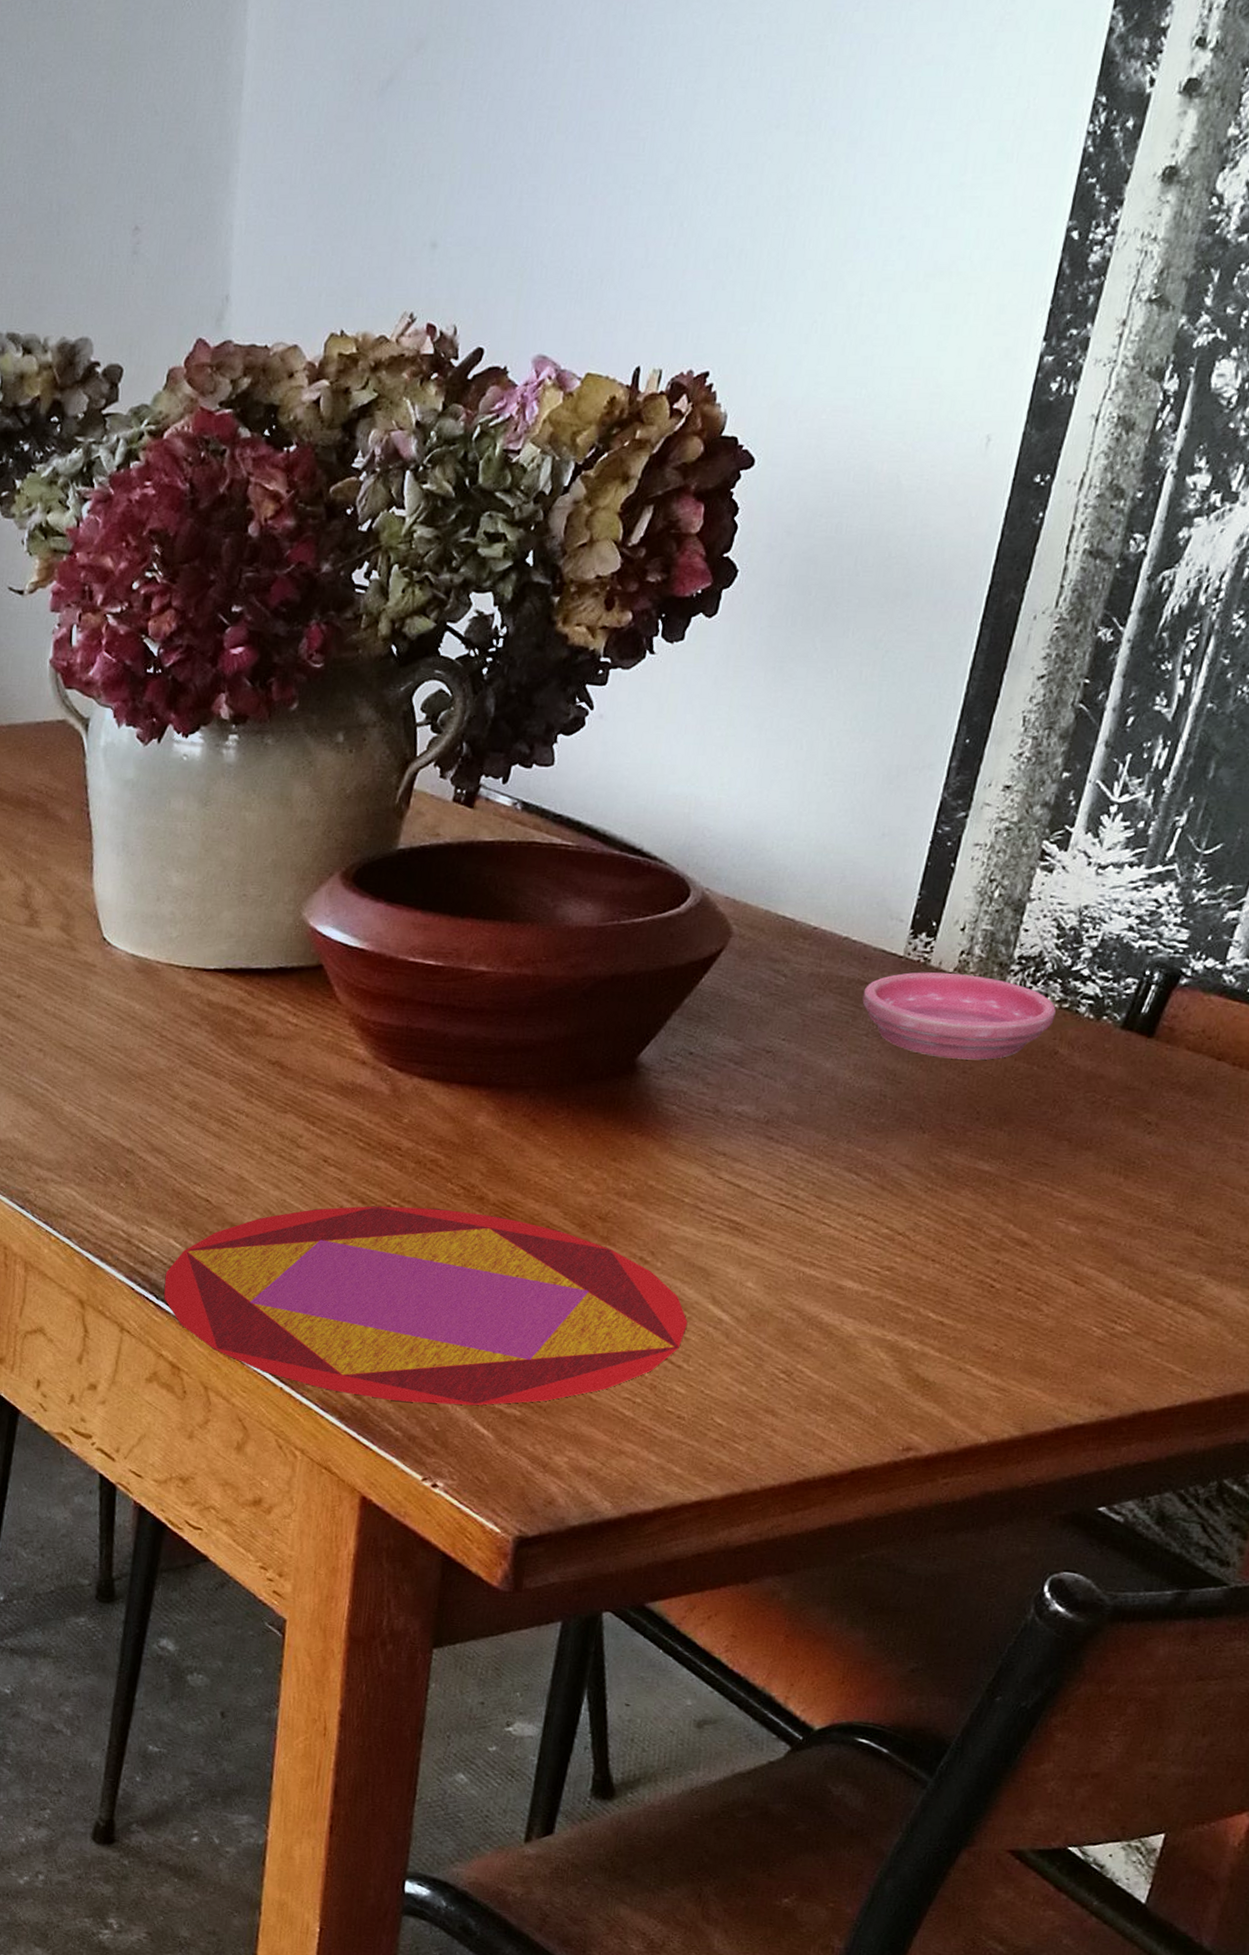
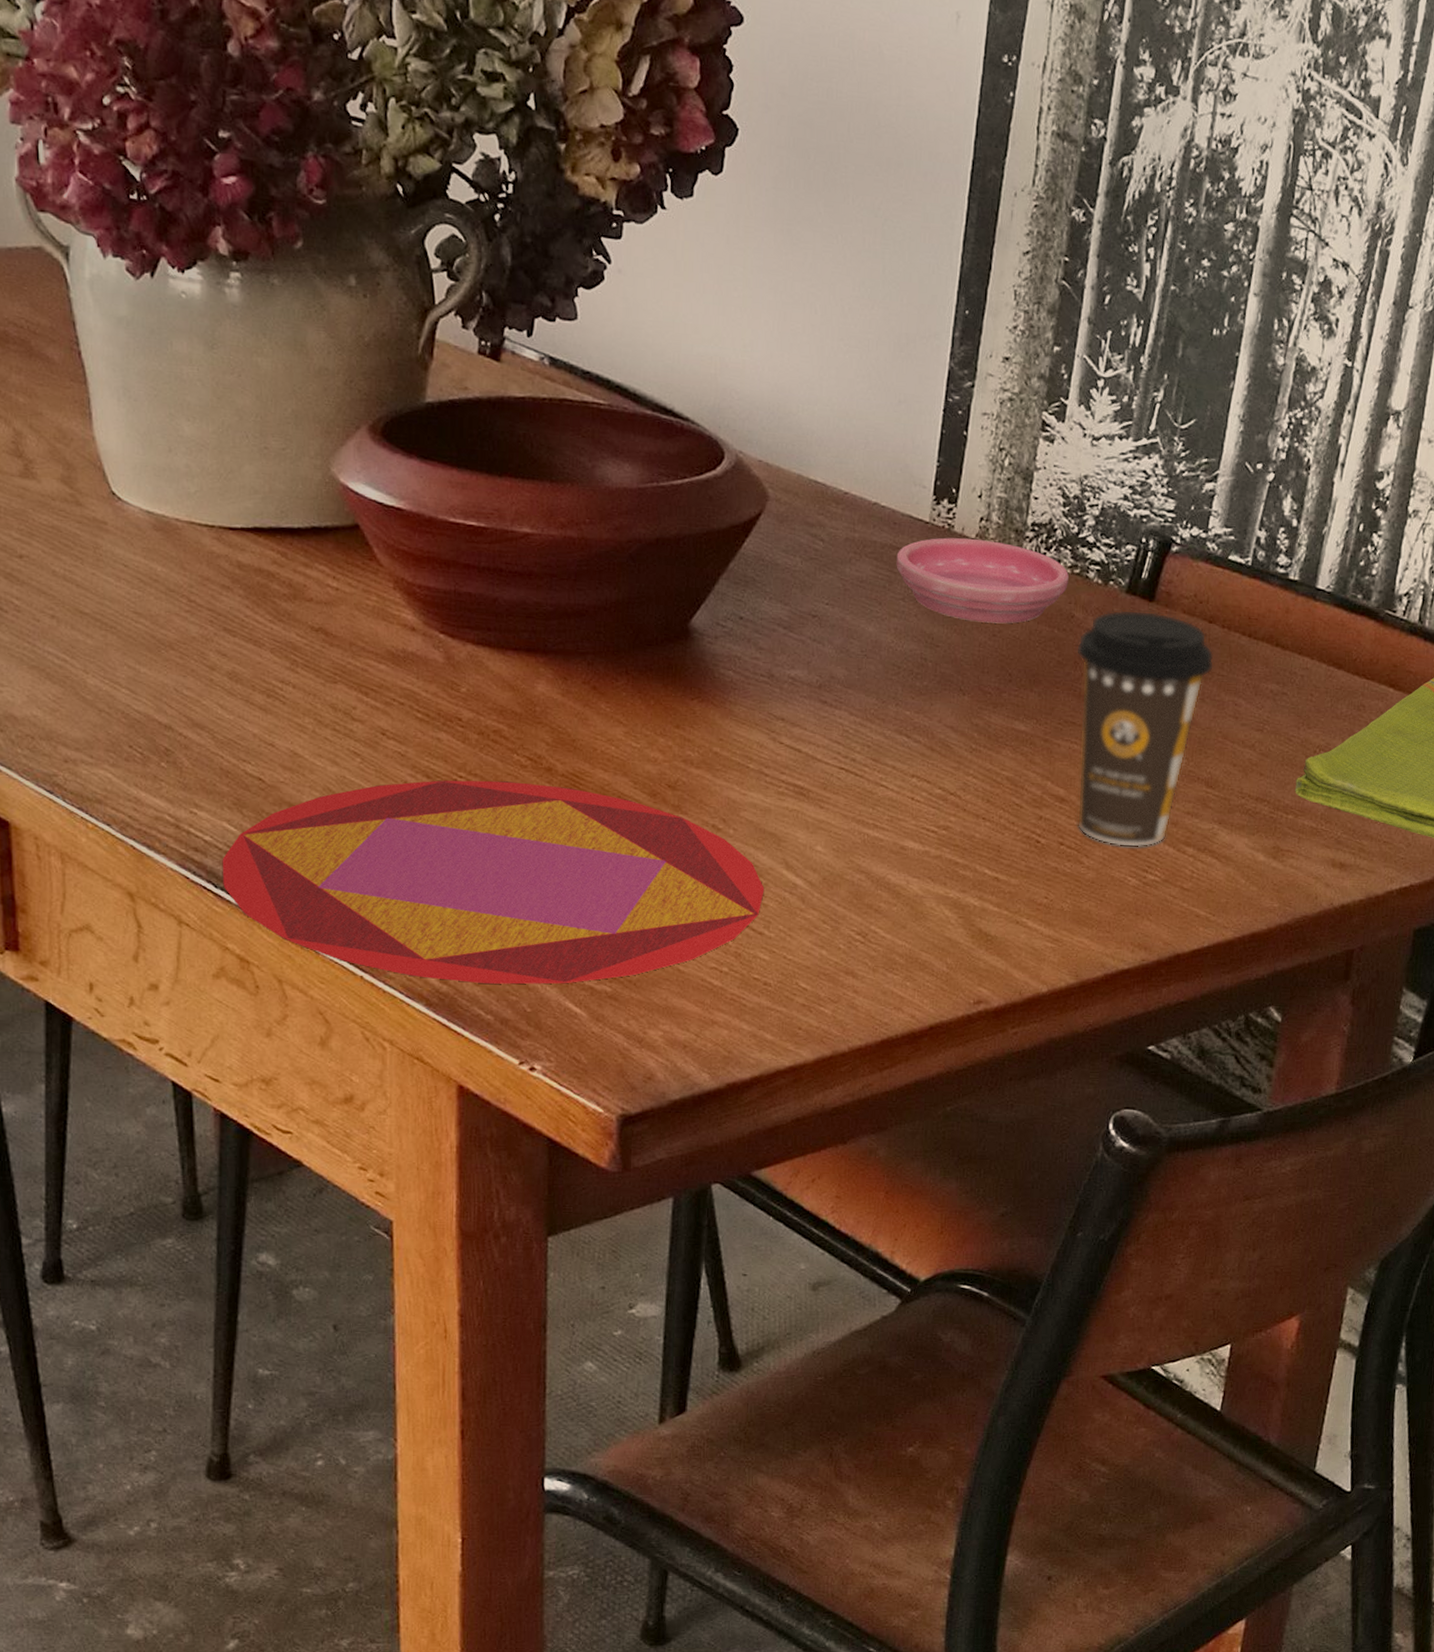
coffee cup: none [1039,1046,1220,1297] -> present [1076,609,1215,848]

